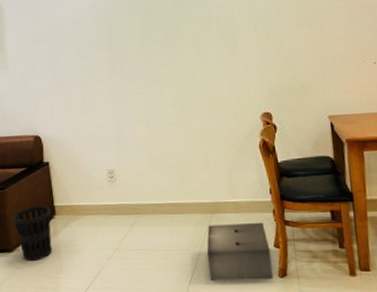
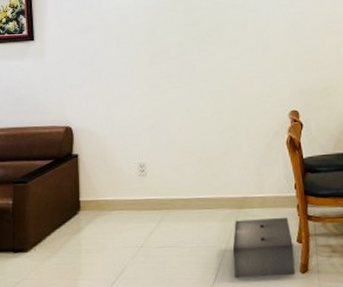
wastebasket: present [13,205,53,262] -> none [33,200,75,262]

